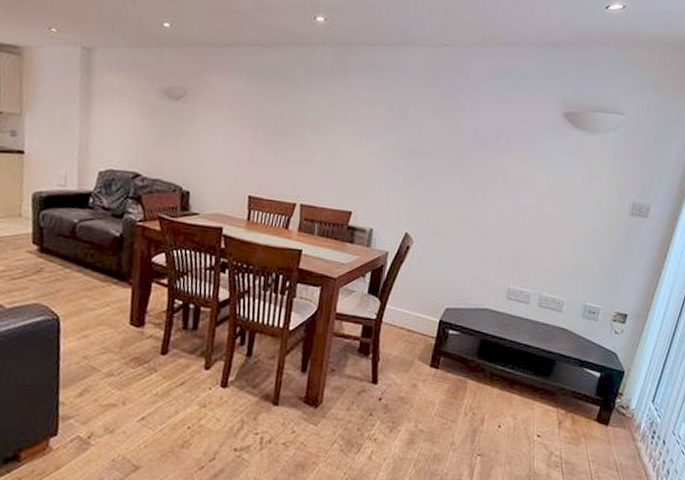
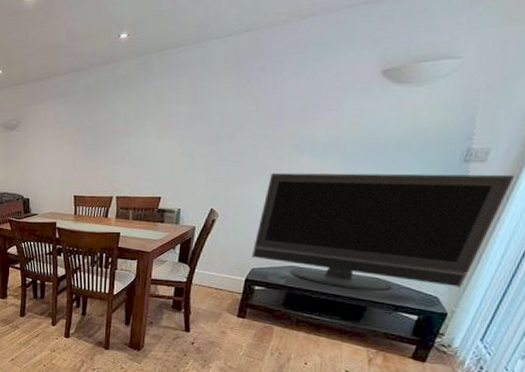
television: none [446,201,669,344] -> present [251,173,514,291]

